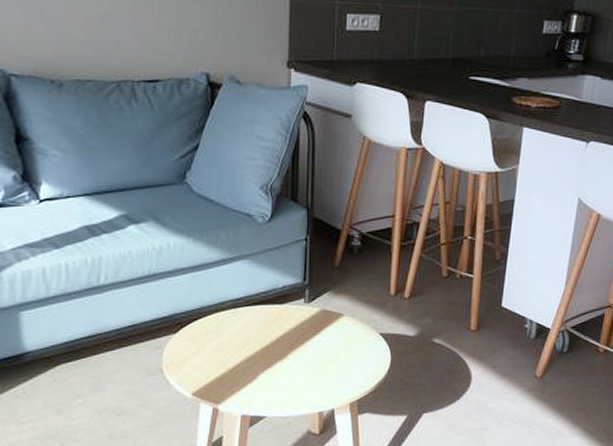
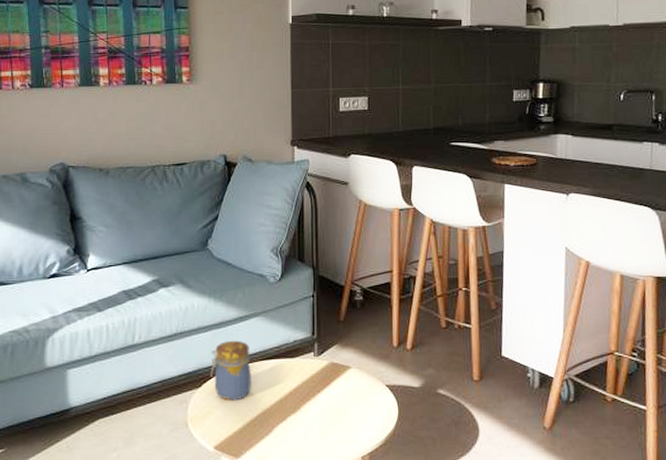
jar: none [188,284,234,347] -> present [210,340,251,401]

